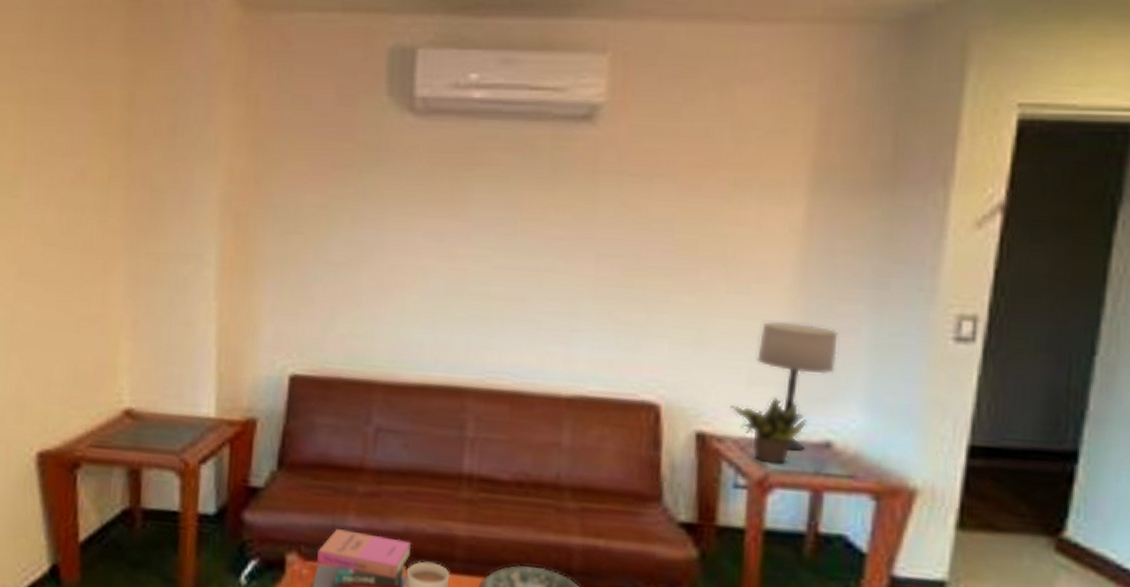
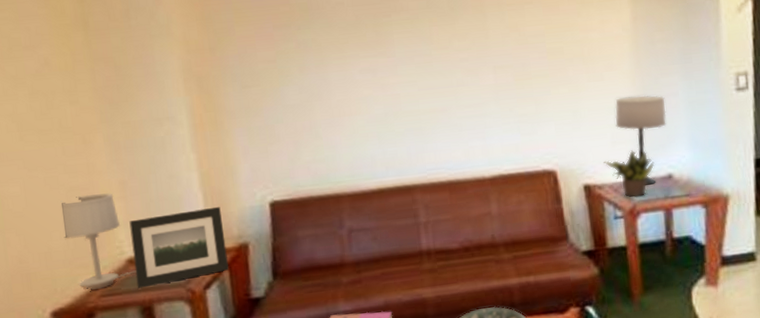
table lamp: none [65,327,131,437] -> present [60,193,137,290]
picture frame: none [129,366,234,448] -> present [129,206,229,289]

